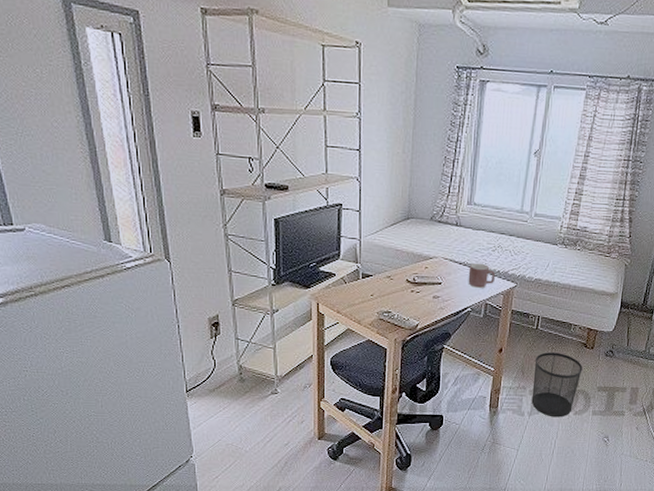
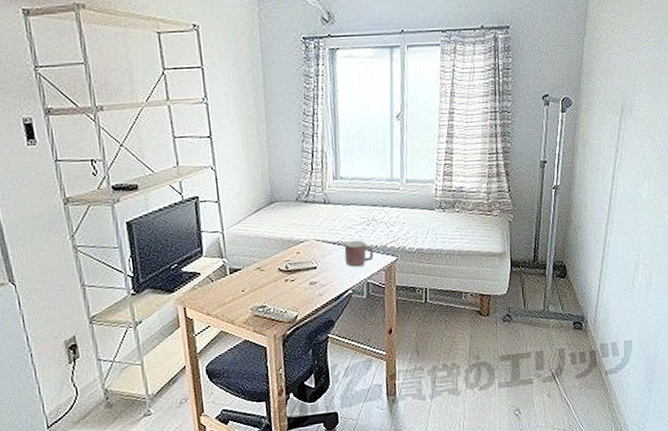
waste bin: present [531,352,583,418] -> none [428,325,481,397]

